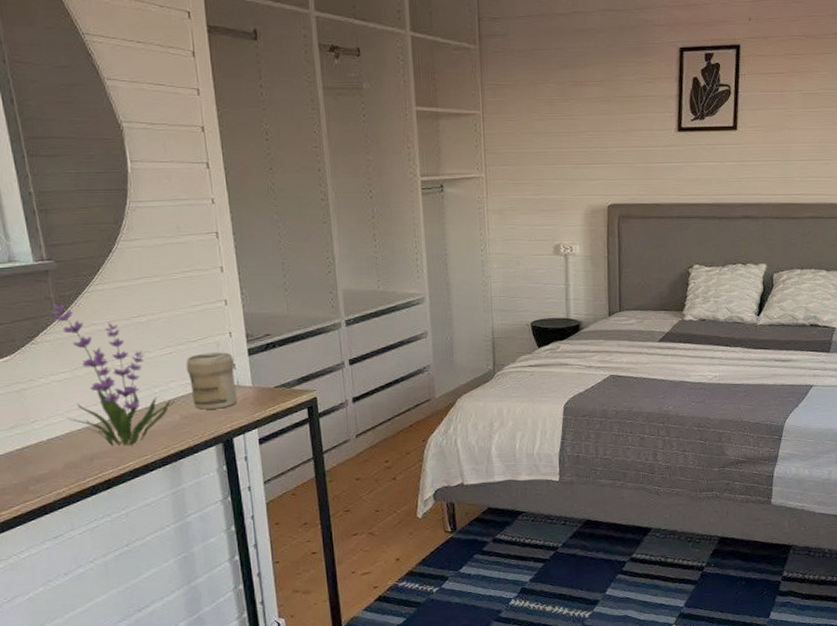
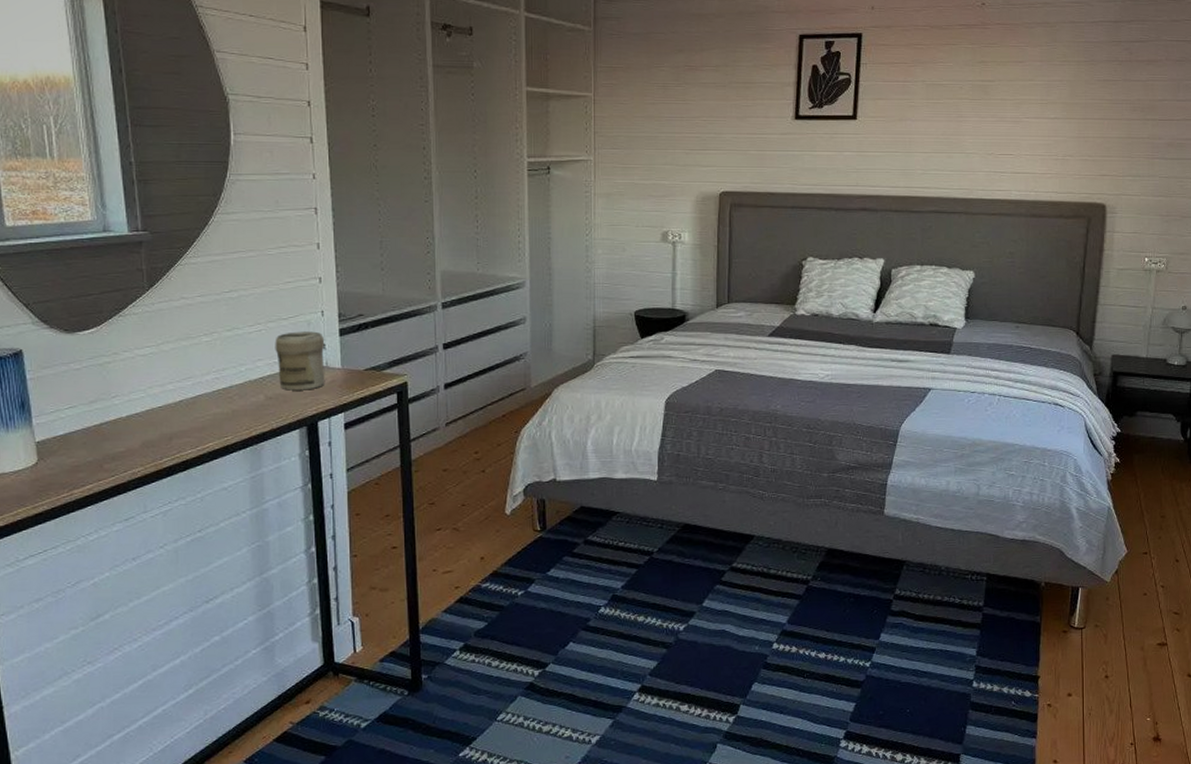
plant: present [52,303,175,447] -> none [143,275,261,427]

